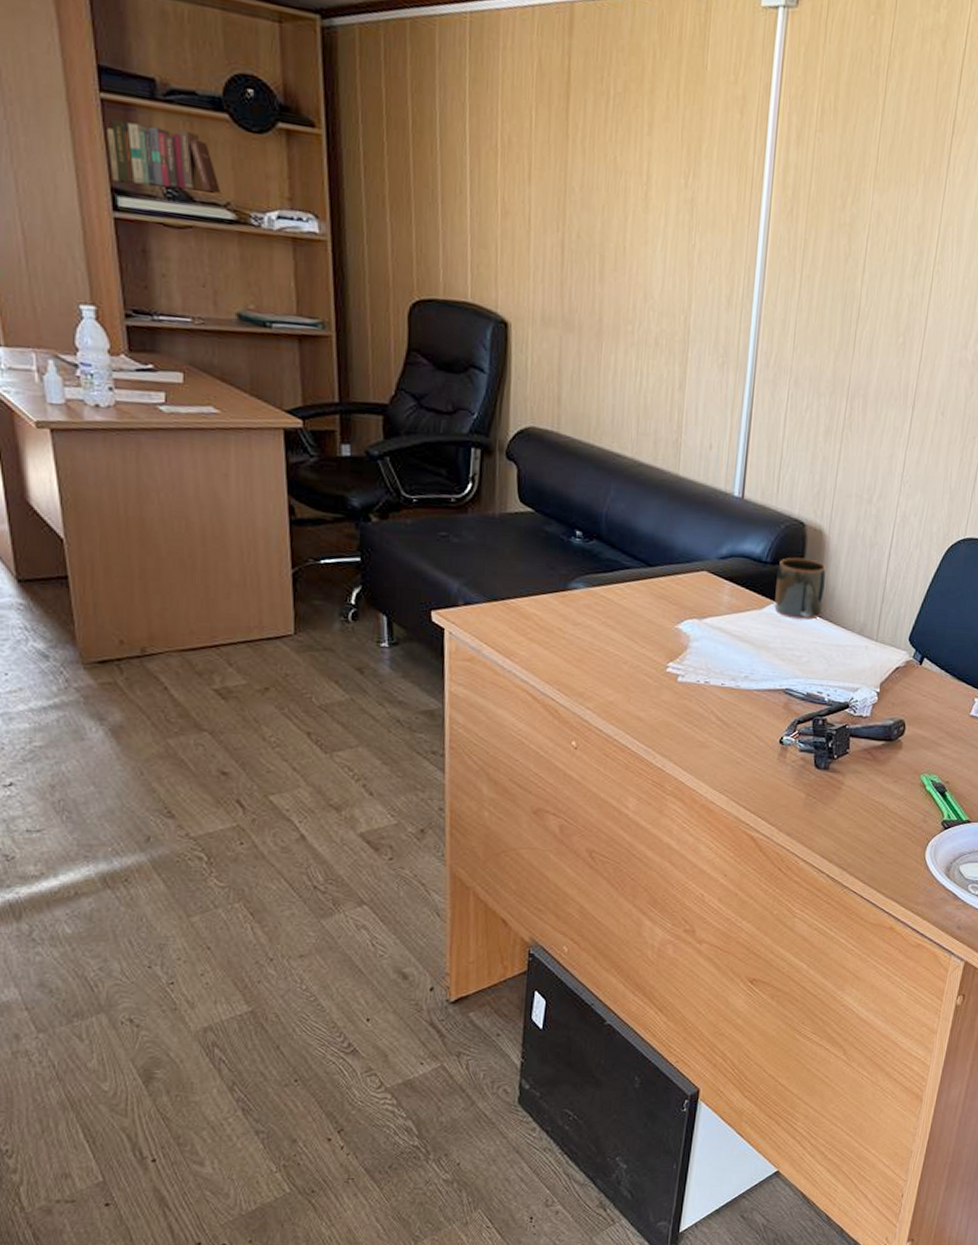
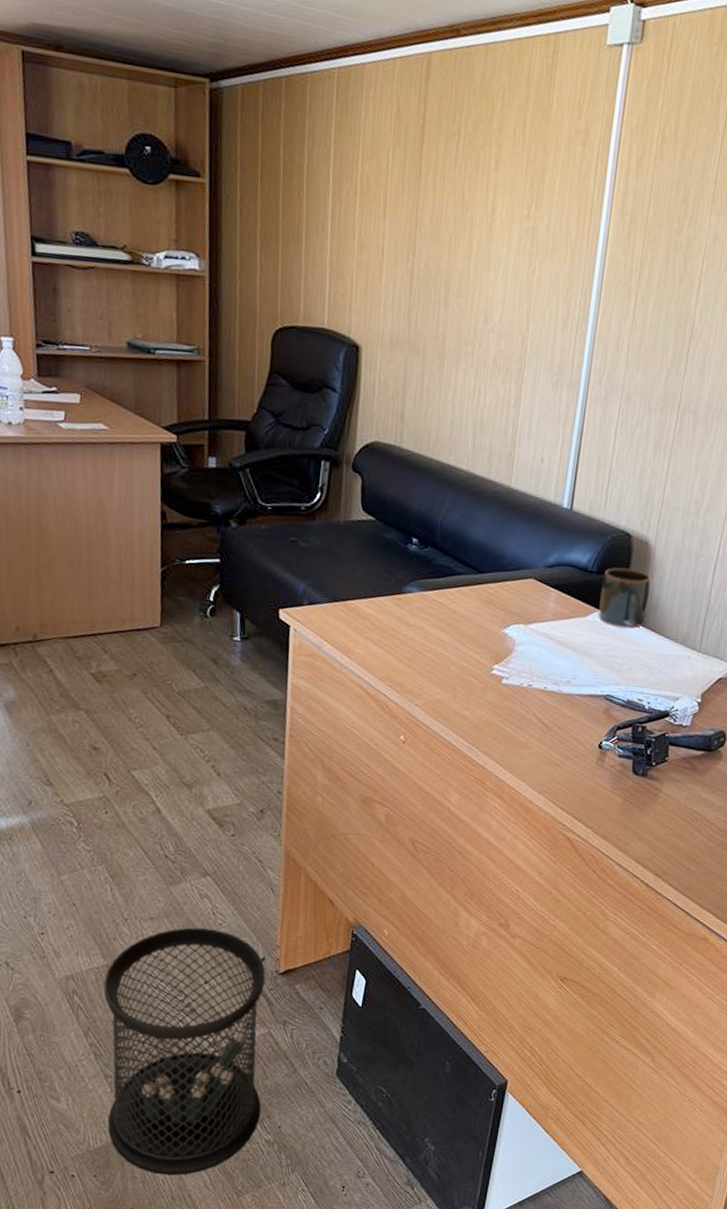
books: present [106,119,220,194] -> none [30,178,119,238]
pencil holder: none [249,962,436,1231] -> present [103,927,266,1176]

